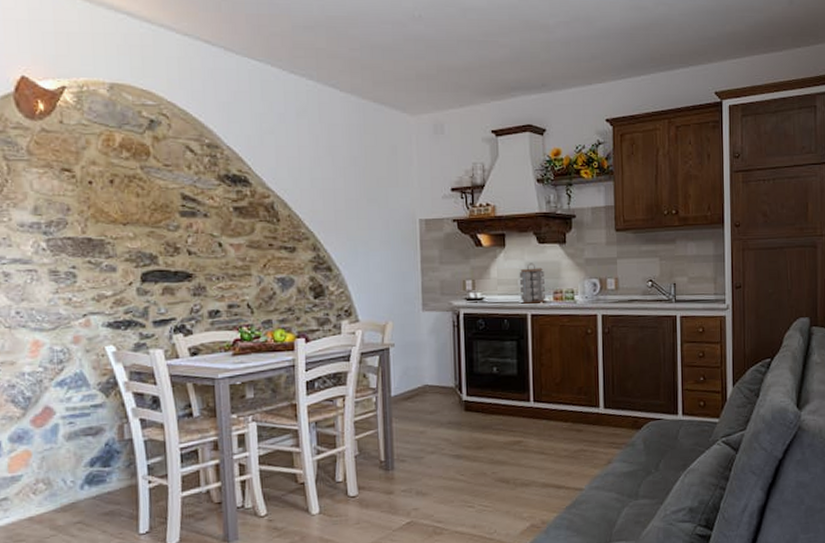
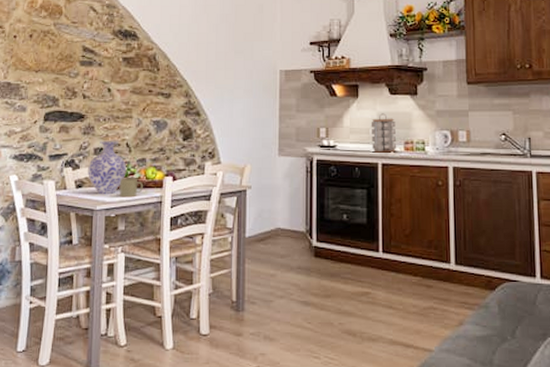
vase: none [203,302,251,362] -> present [88,141,127,195]
mug: none [243,341,271,364] -> present [119,178,143,198]

